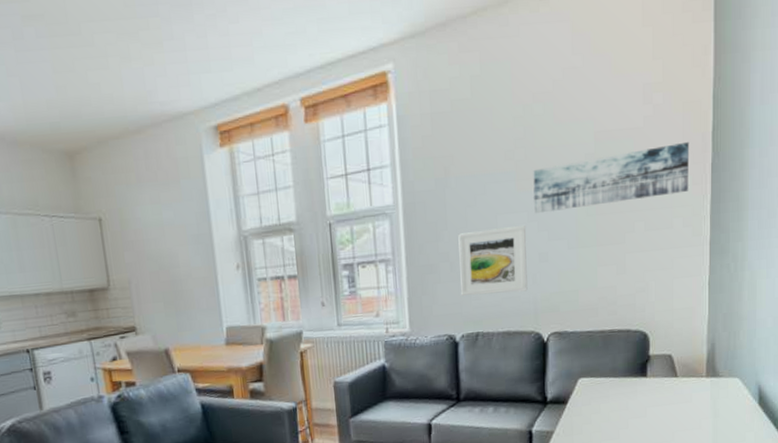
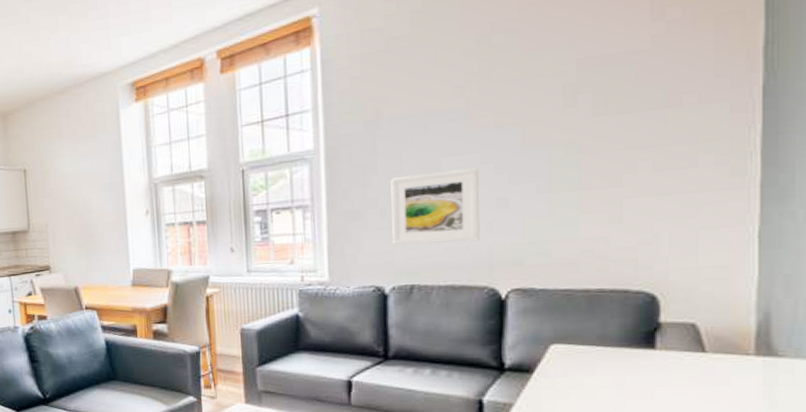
wall art: present [533,141,690,214] -> none [489,61,726,155]

